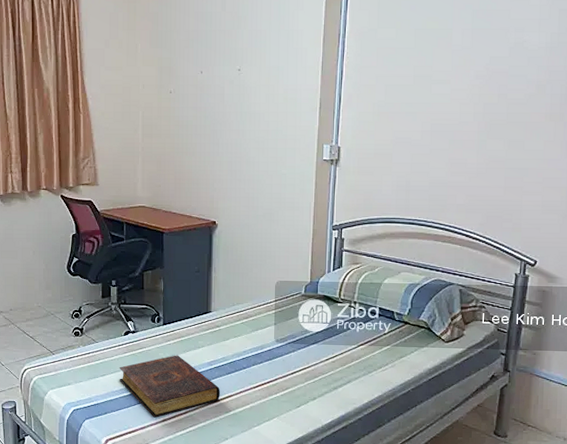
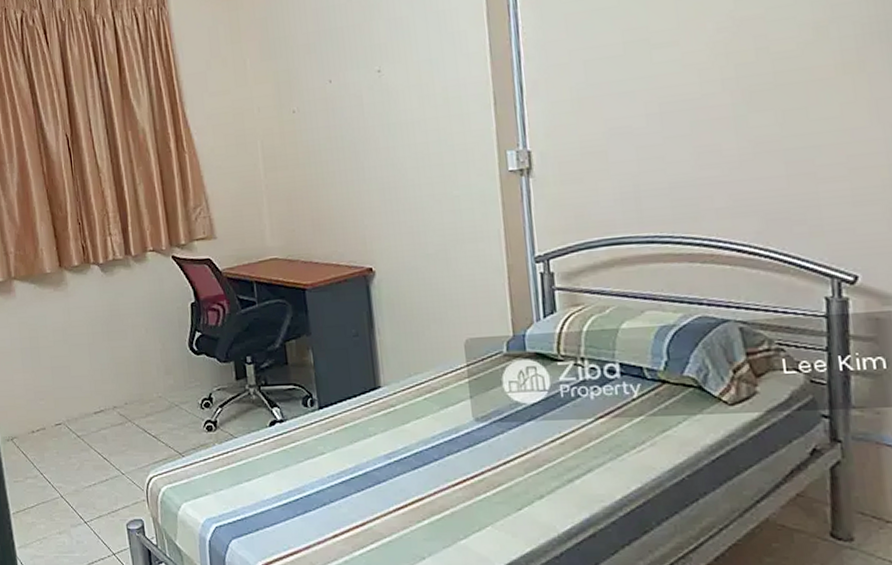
book: present [119,355,220,418] -> none [267,447,407,533]

